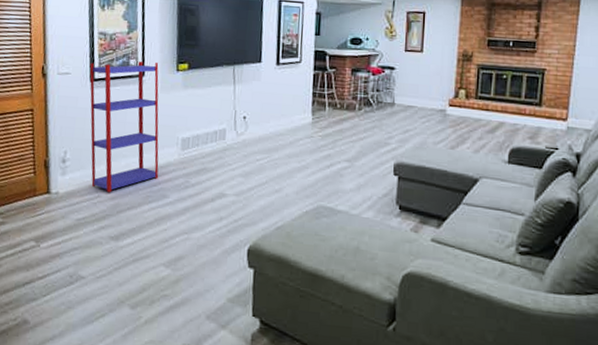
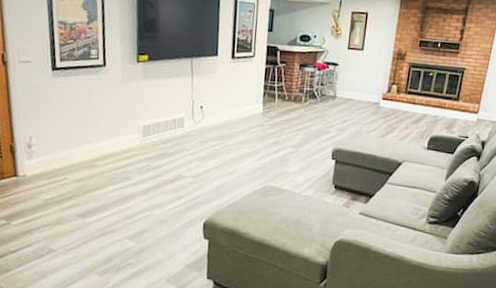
shelving unit: present [89,61,159,193] -> none [51,51,122,176]

